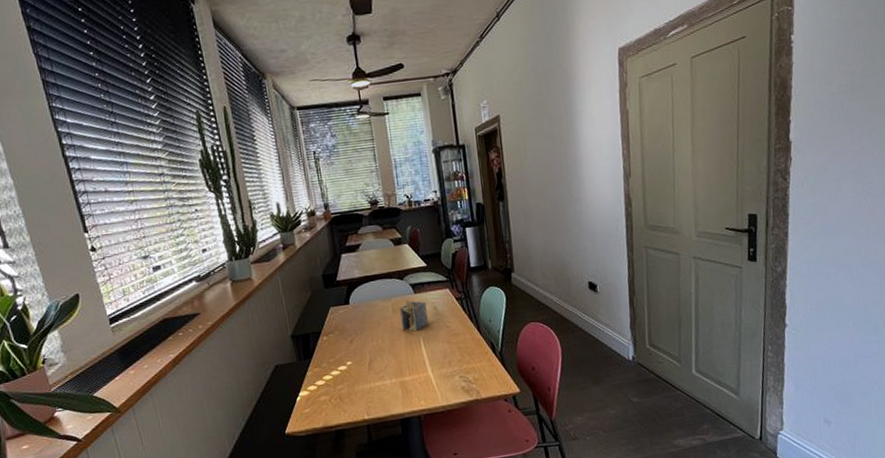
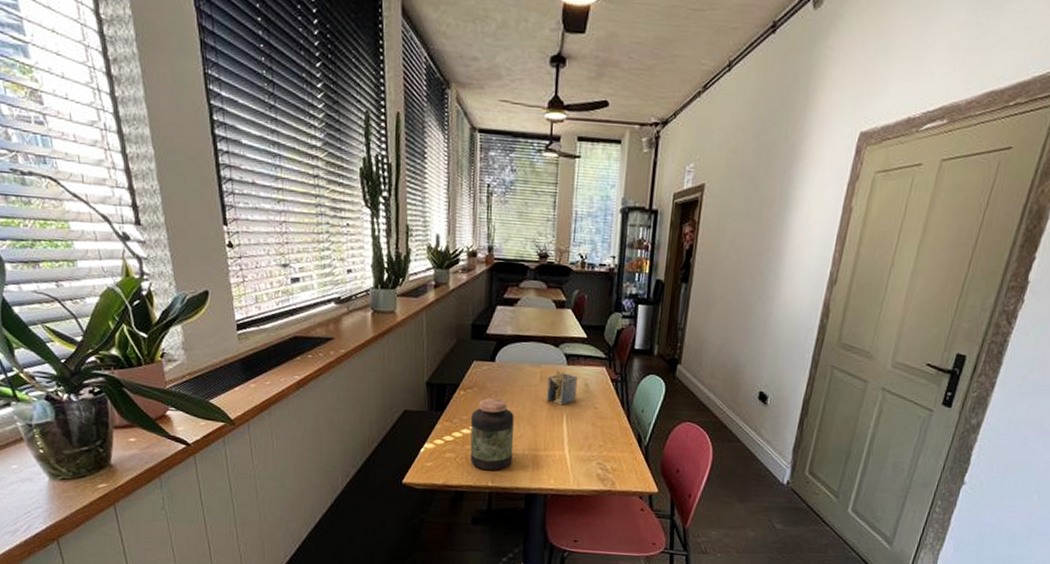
jar: none [336,337,383,405] -> present [470,398,514,471]

